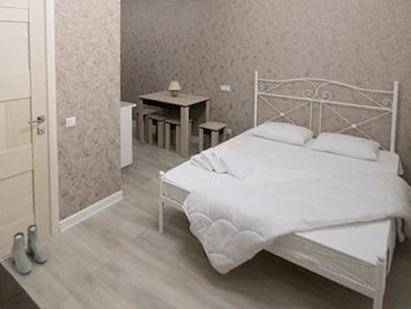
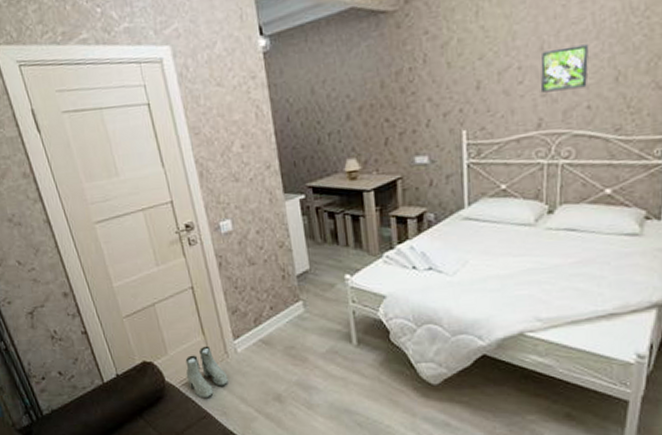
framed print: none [308,25,339,53] -> present [540,44,588,93]

